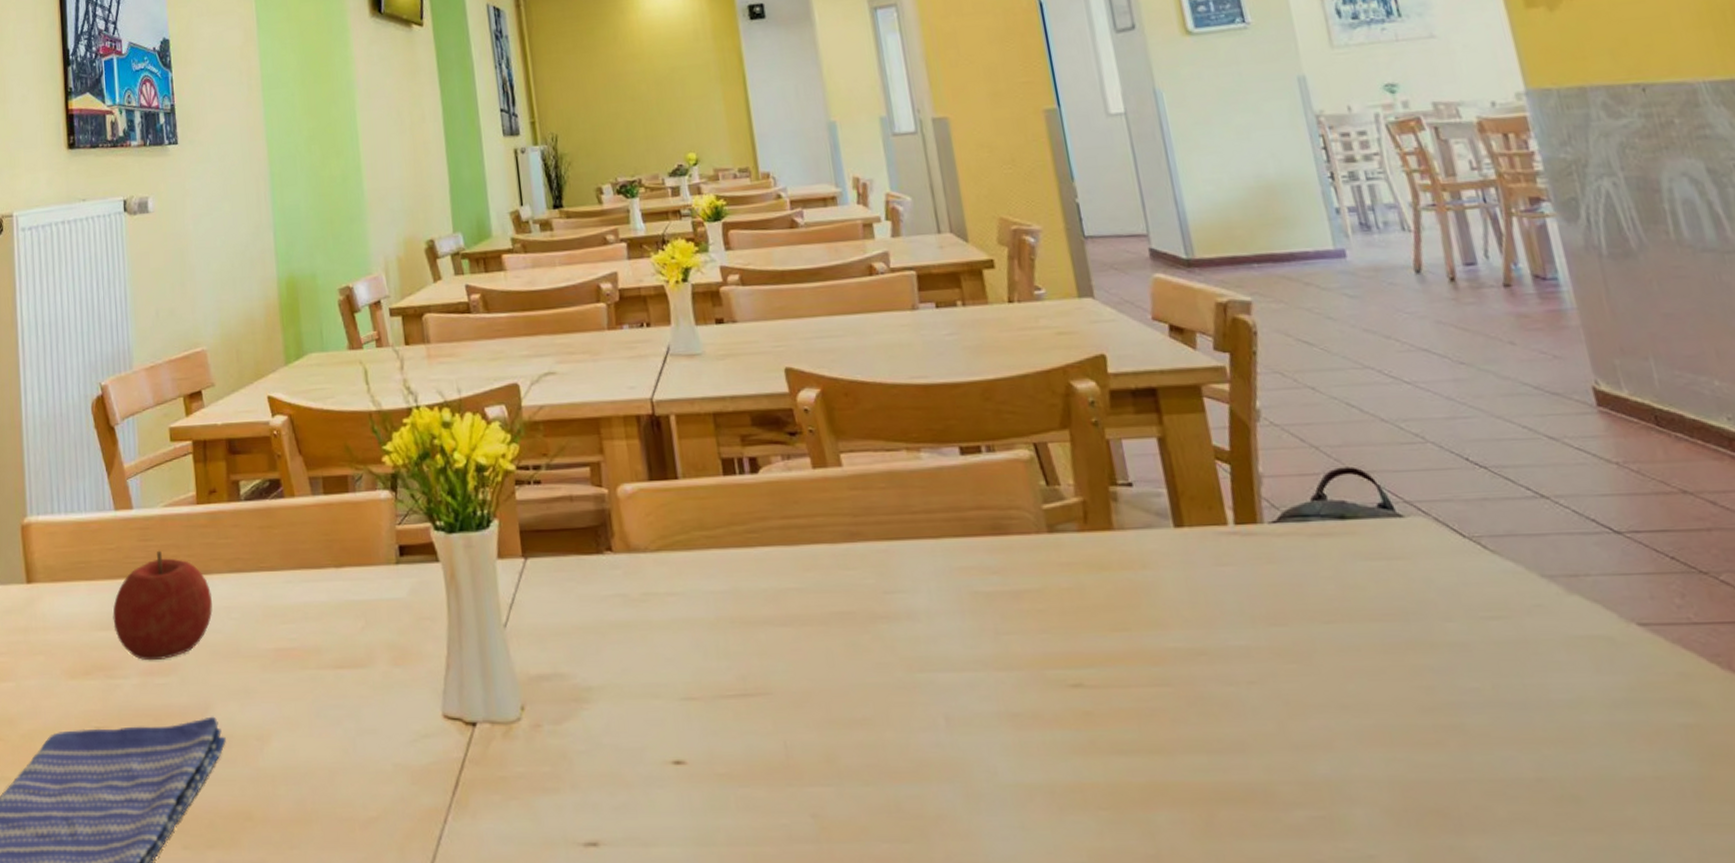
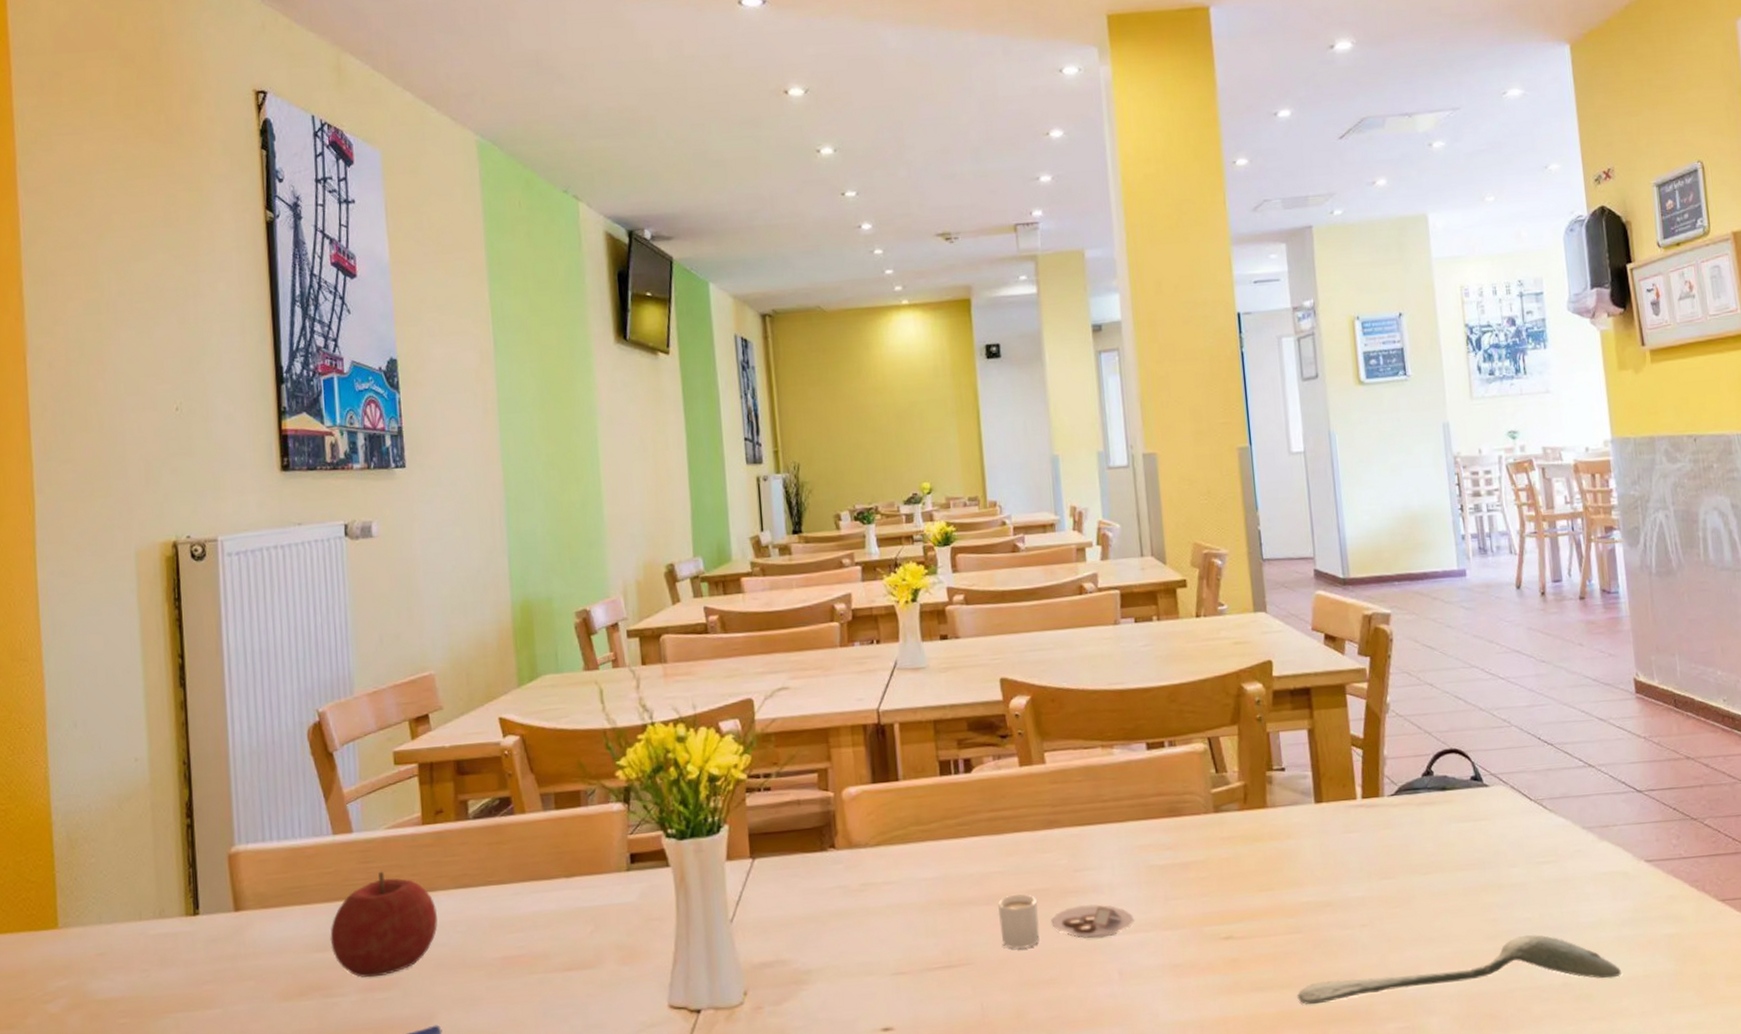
cocoa: none [797,615,960,681] -> present [998,893,1135,950]
spoon: none [1171,711,1620,778] -> present [1297,935,1621,1005]

